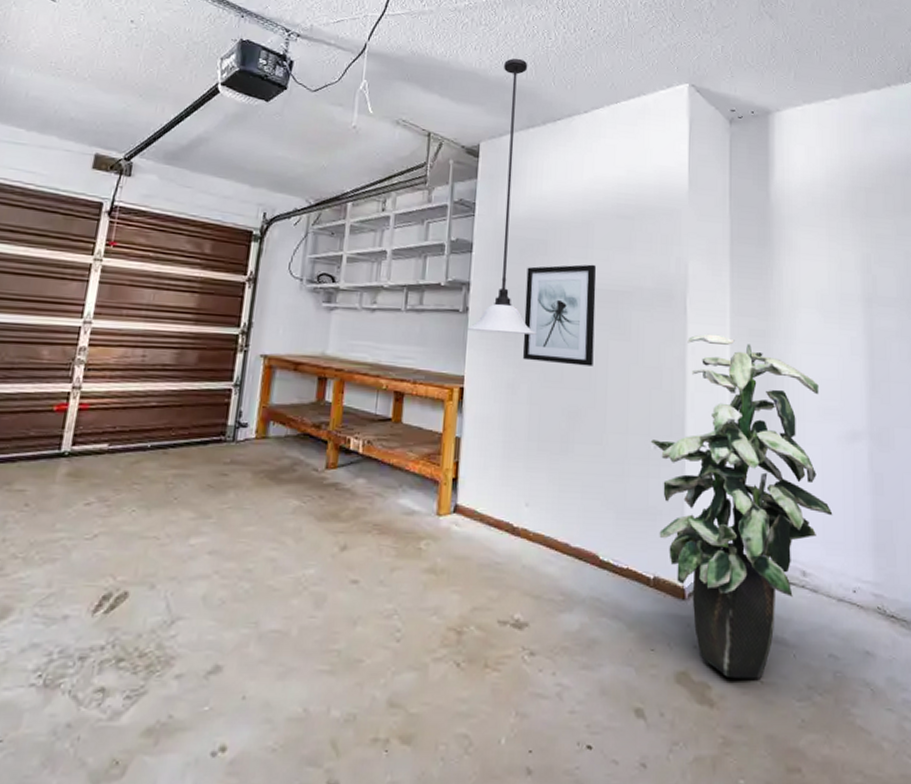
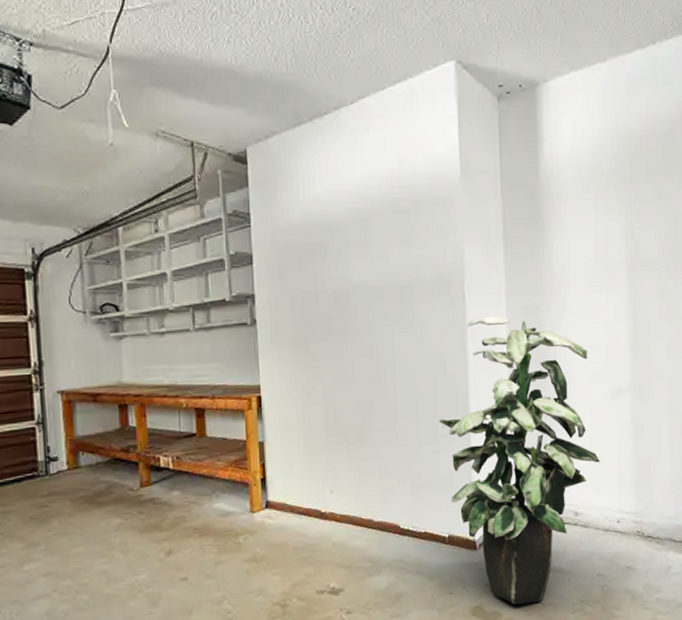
light fixture: present [466,58,536,335] -> none [257,48,324,343]
wall art: present [522,264,597,366] -> none [309,262,381,363]

